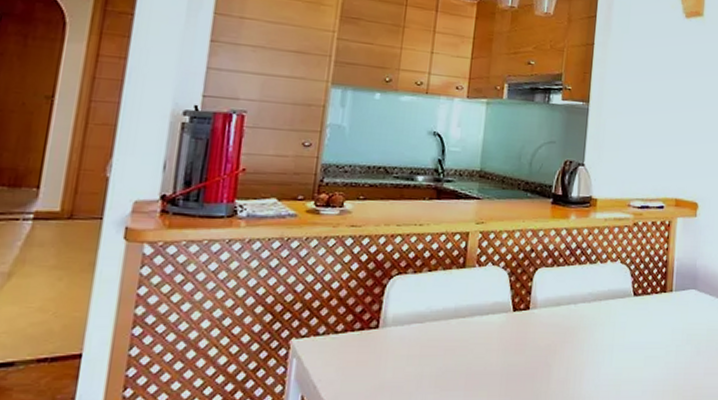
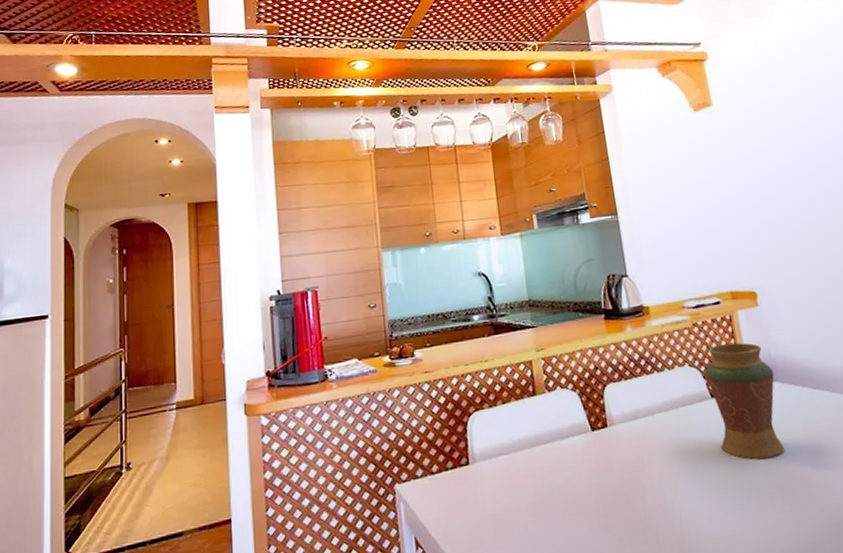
decorative vase: none [631,246,694,359] -> present [705,342,785,459]

